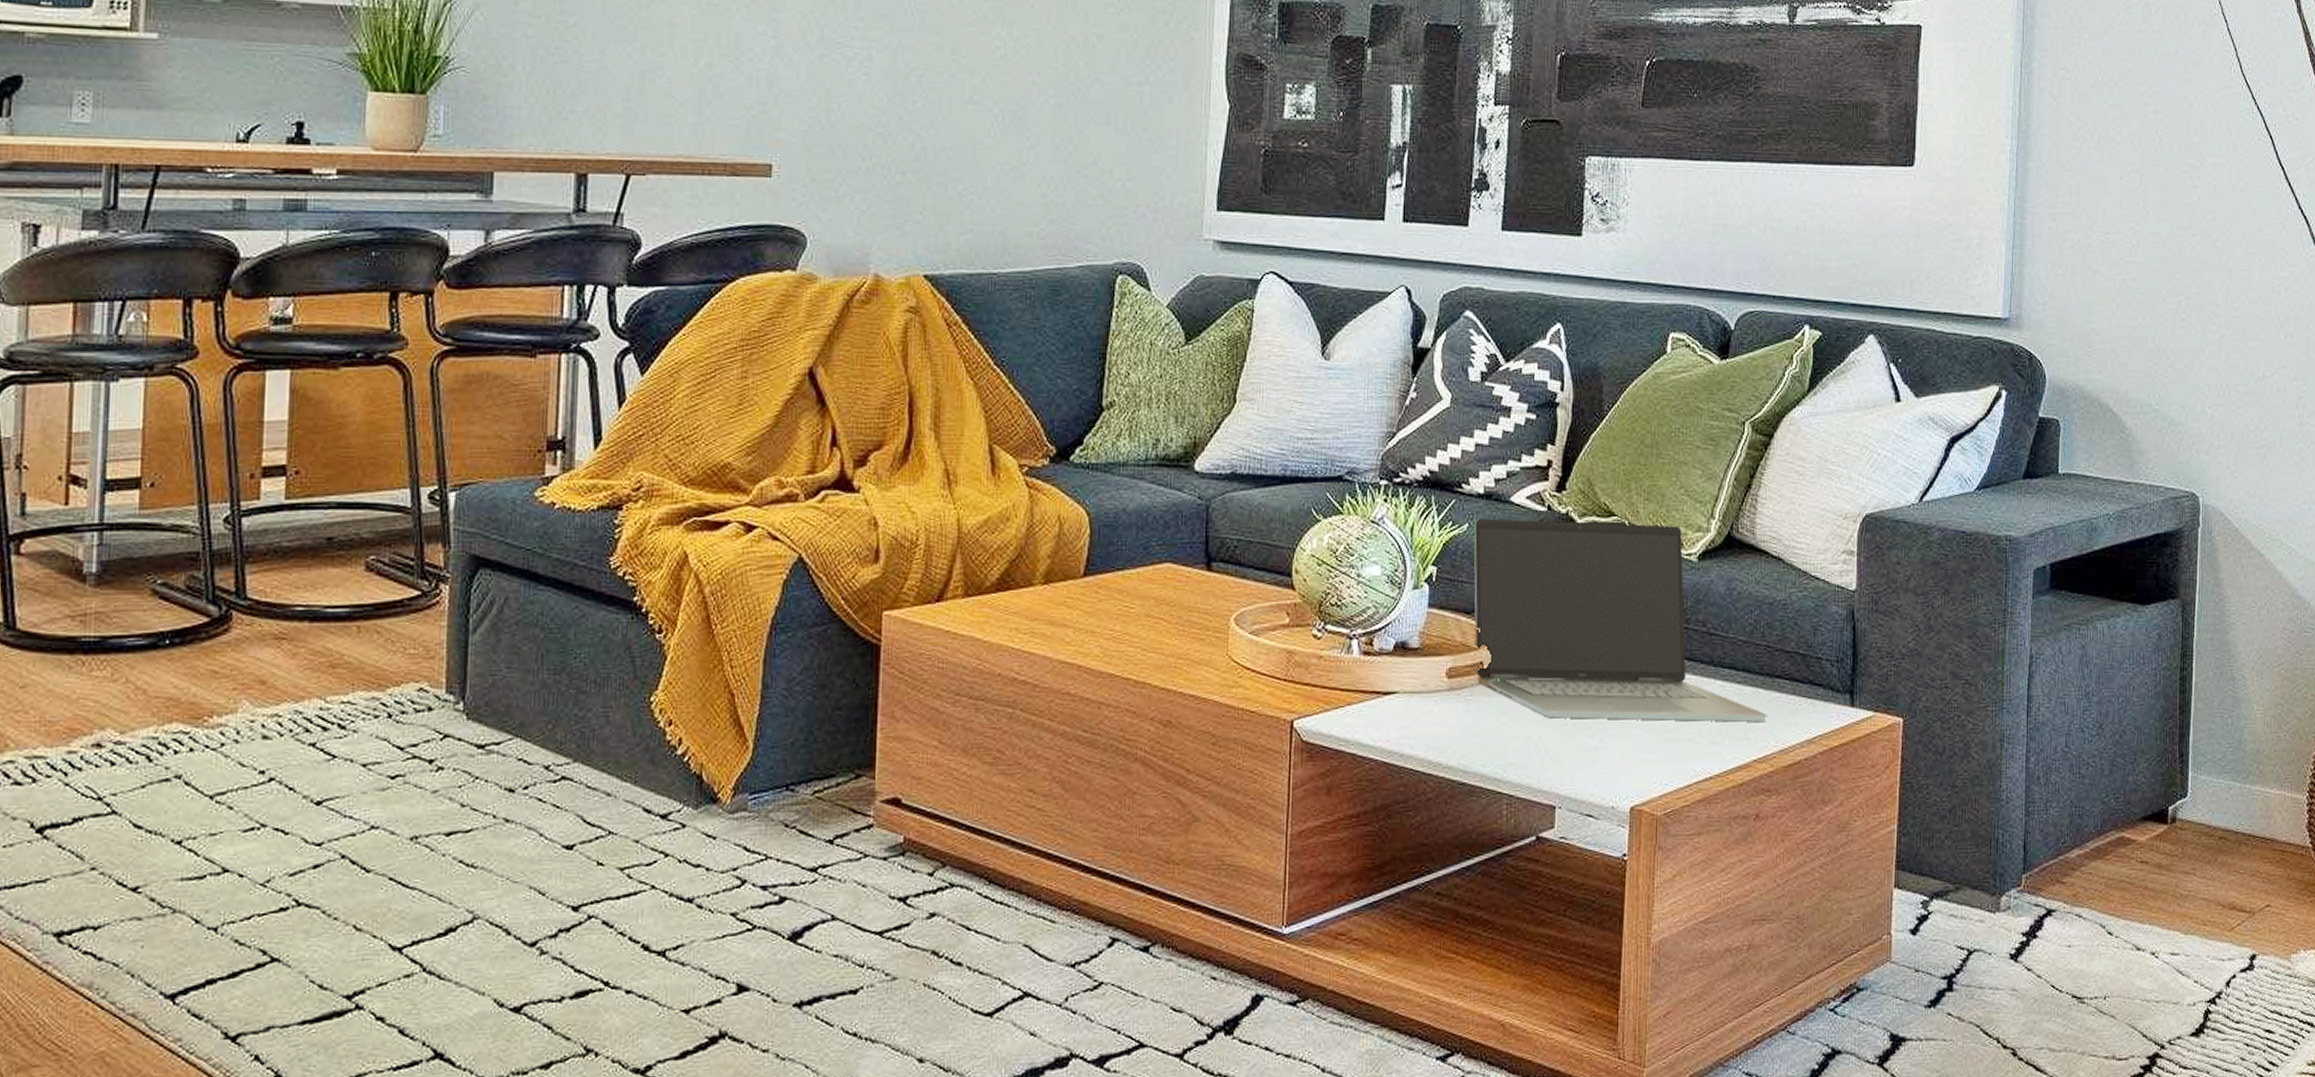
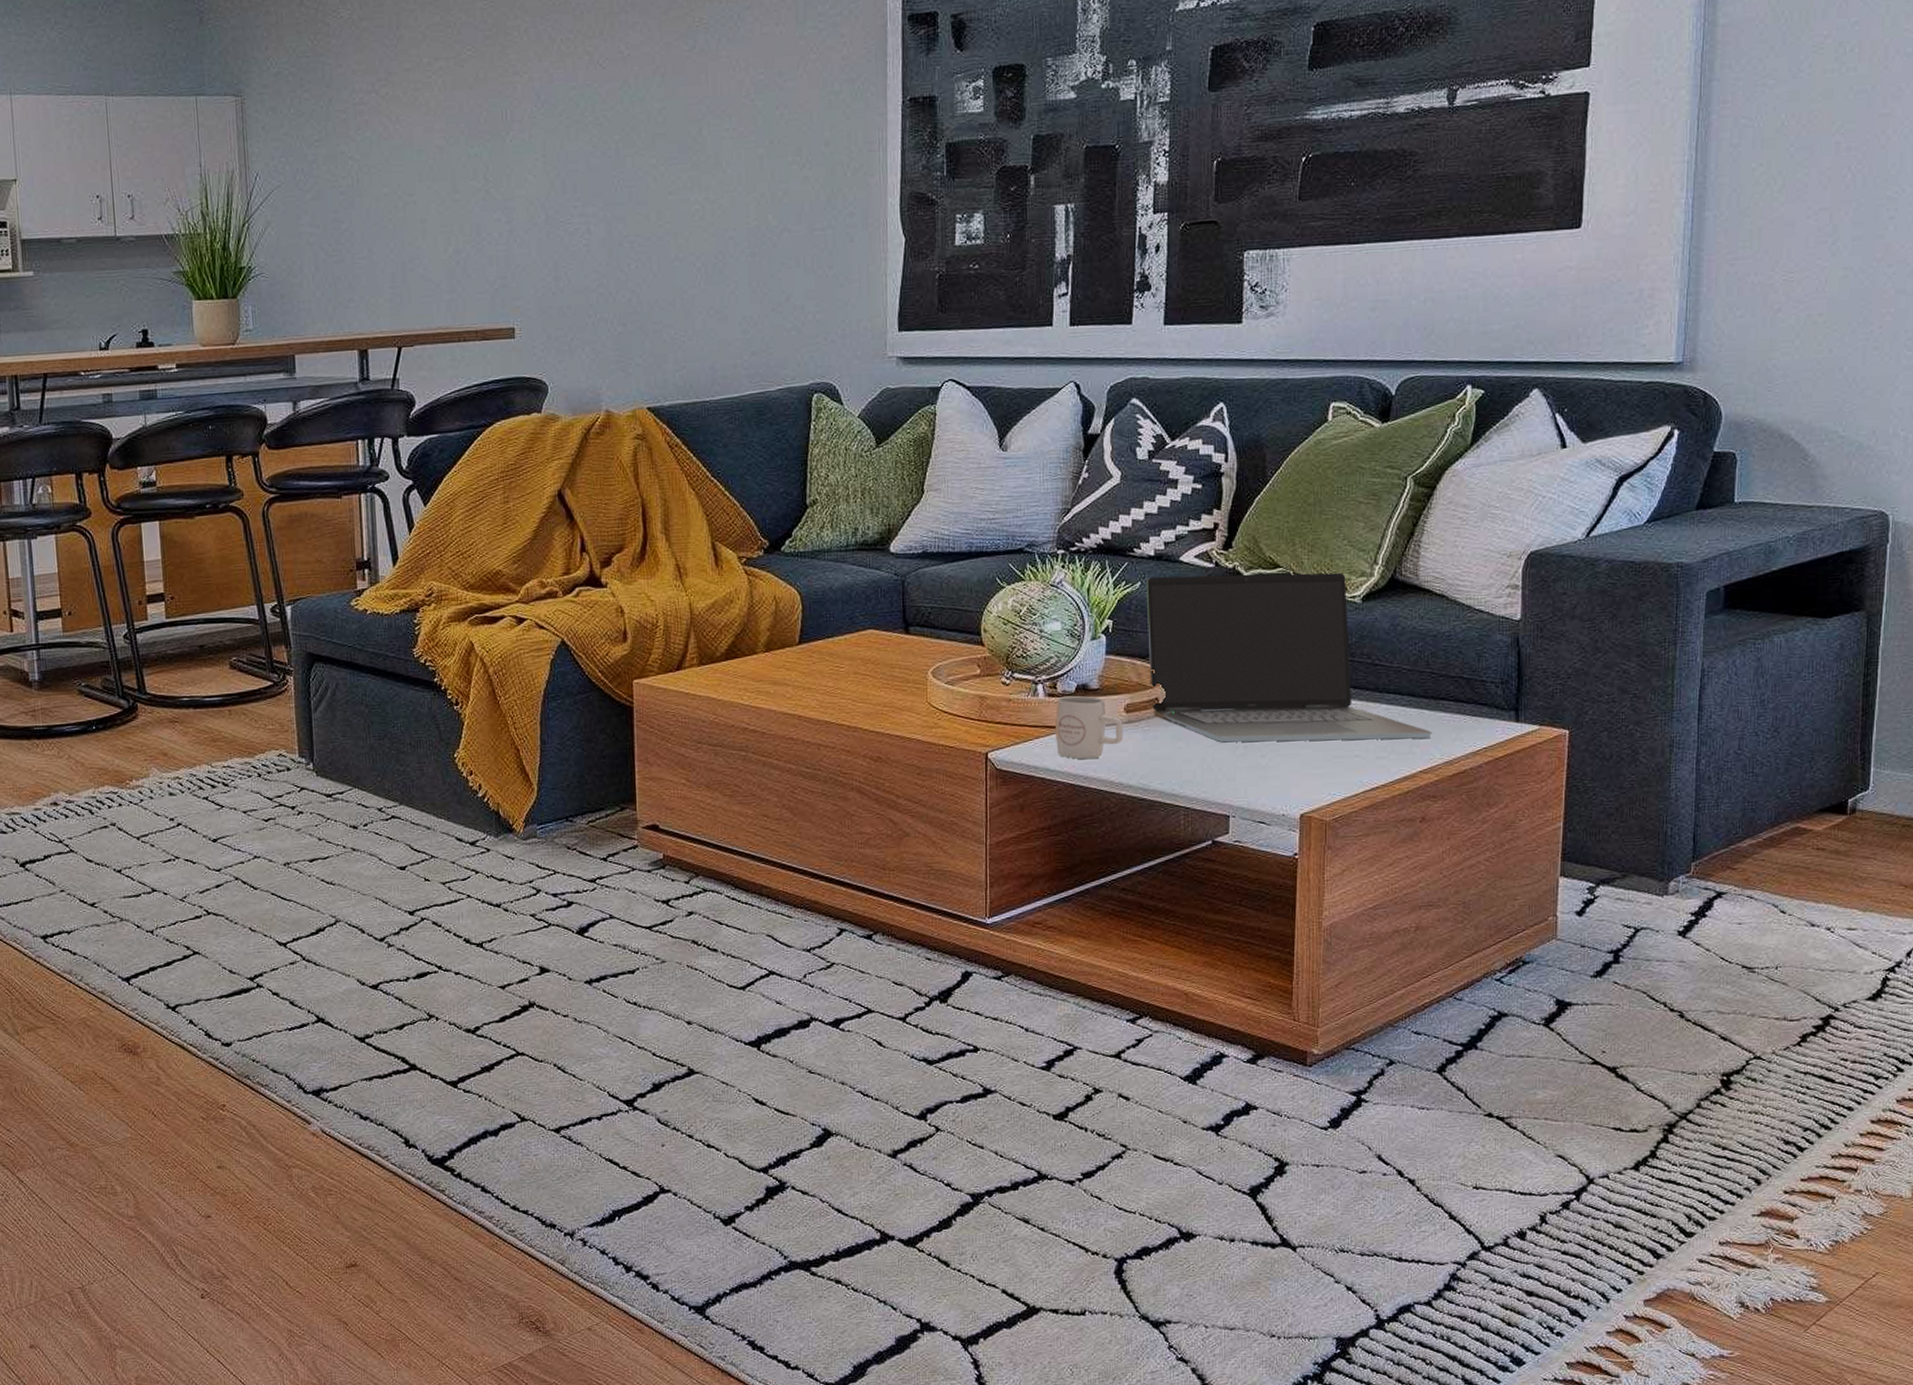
mug: none [1370,654,1444,733] -> present [1055,695,1123,760]

